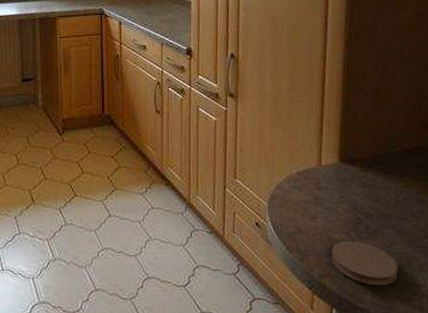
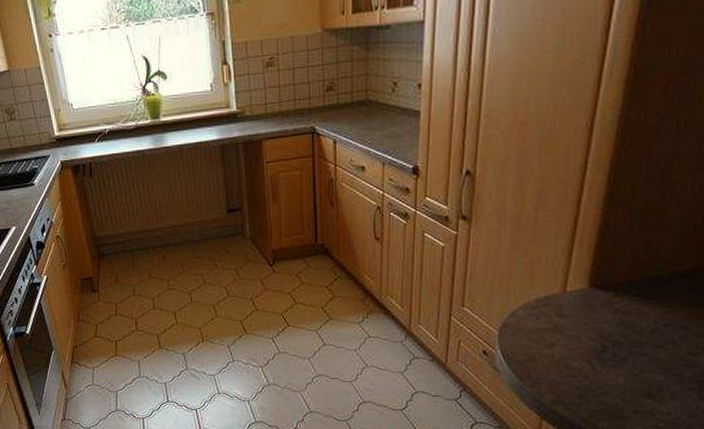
coaster: present [331,241,398,286] -> none [567,369,644,413]

